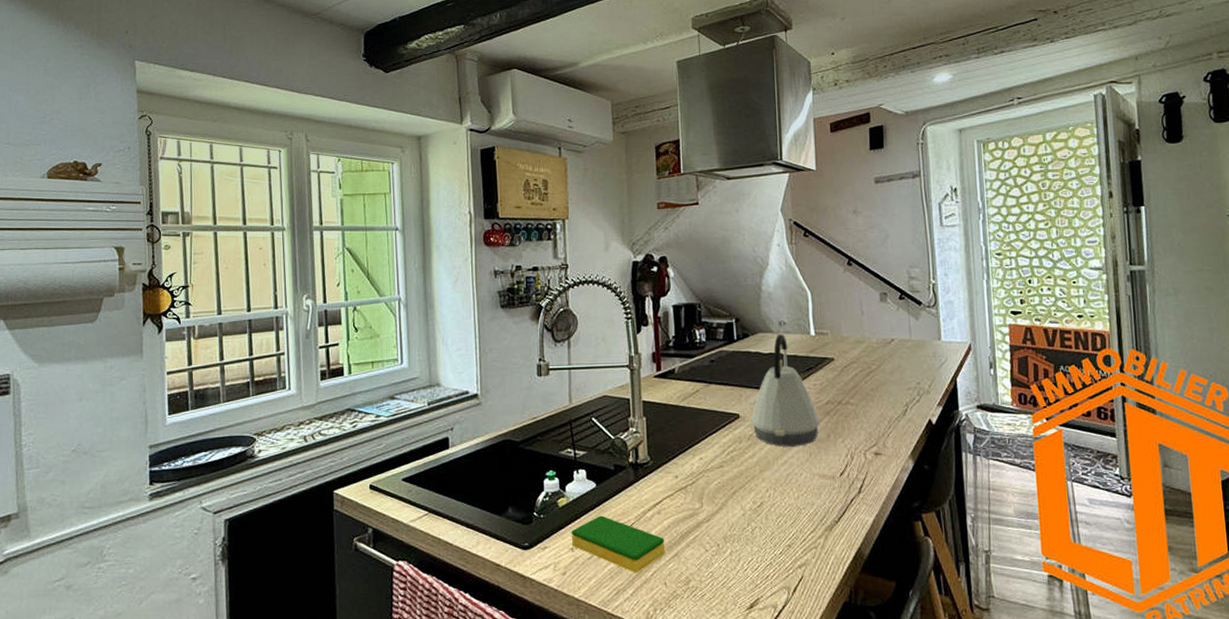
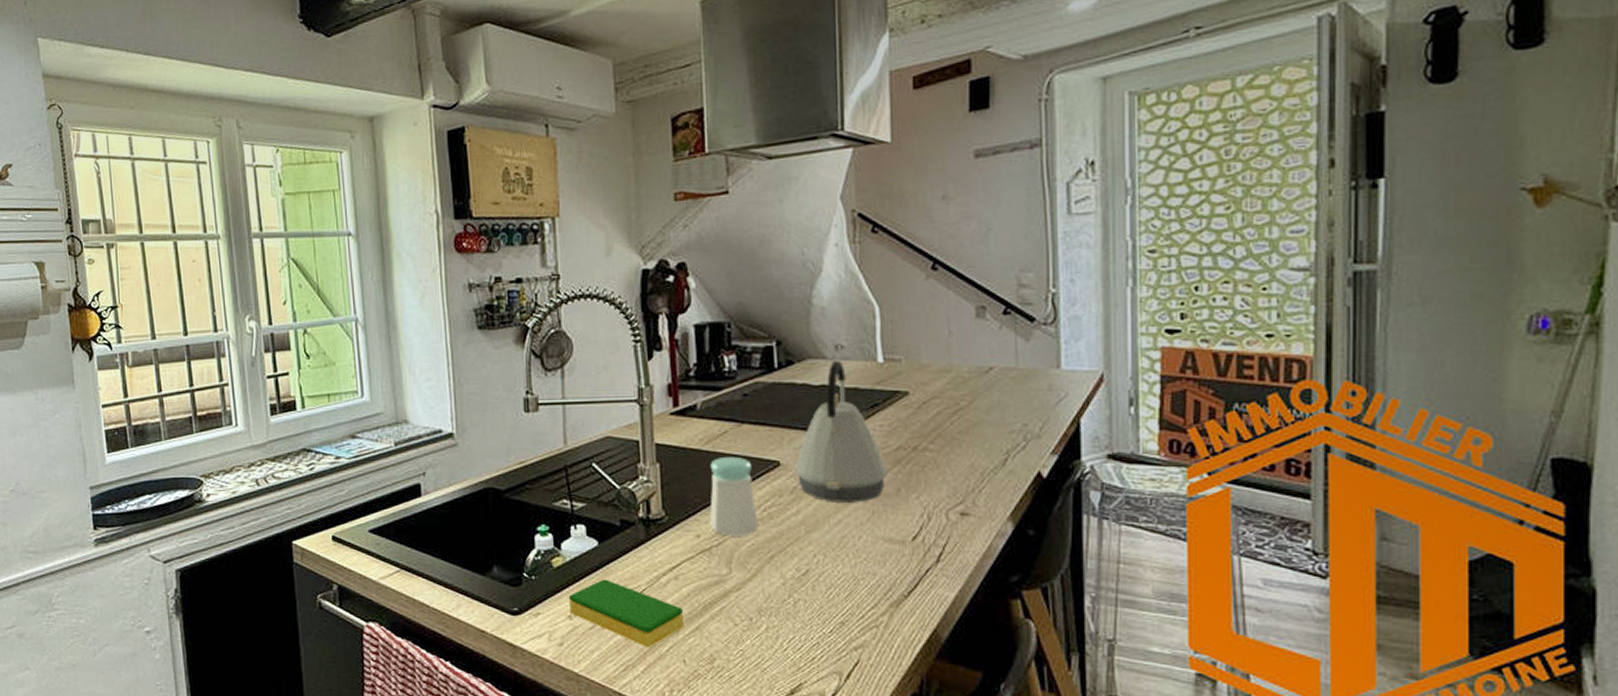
salt shaker: none [685,410,723,476] -> present [710,456,758,537]

